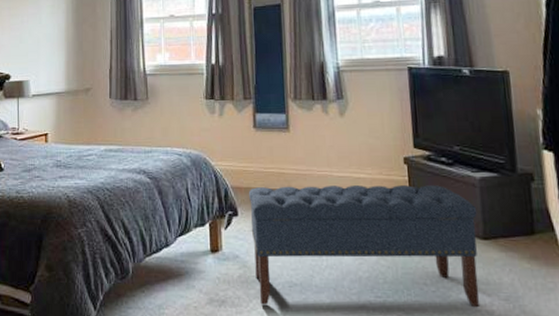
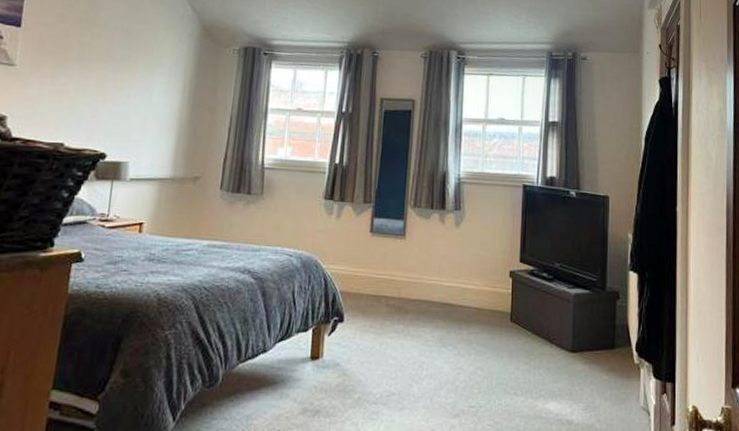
bench: present [248,185,480,306] -> none [354,293,569,416]

